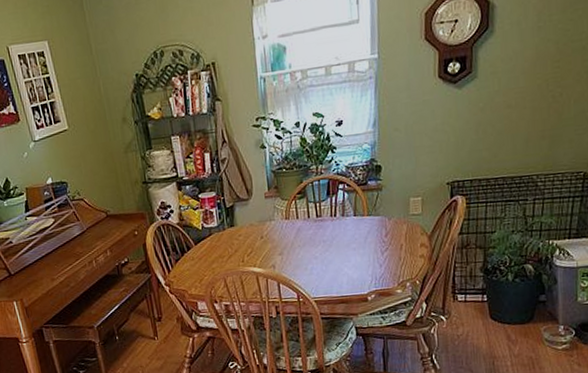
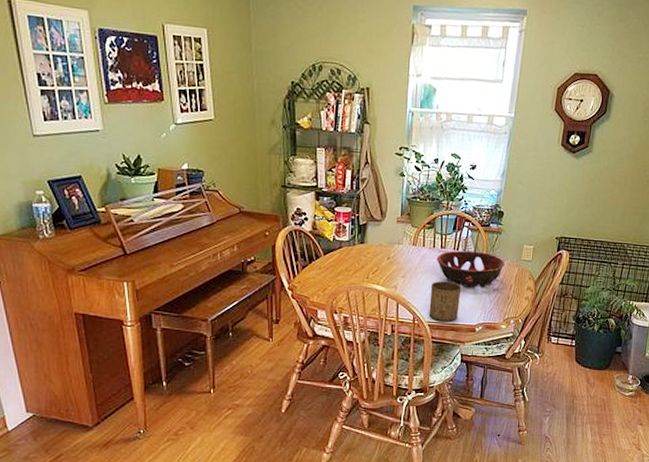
cup: none [311,251,346,295] -> present [429,281,462,321]
decorative bowl: none [313,214,391,255] -> present [437,251,505,287]

